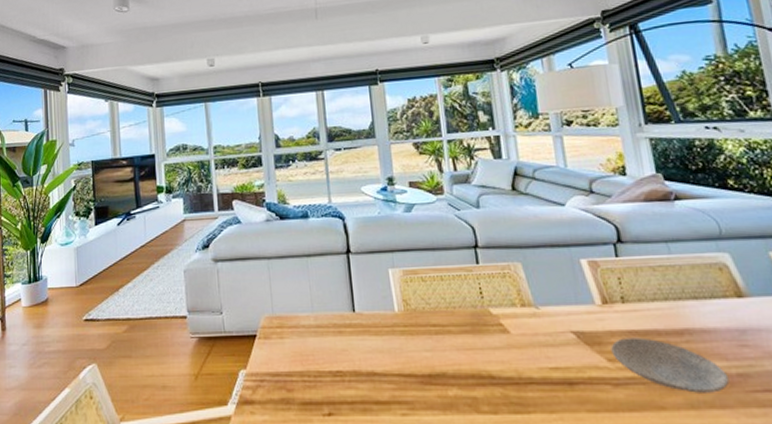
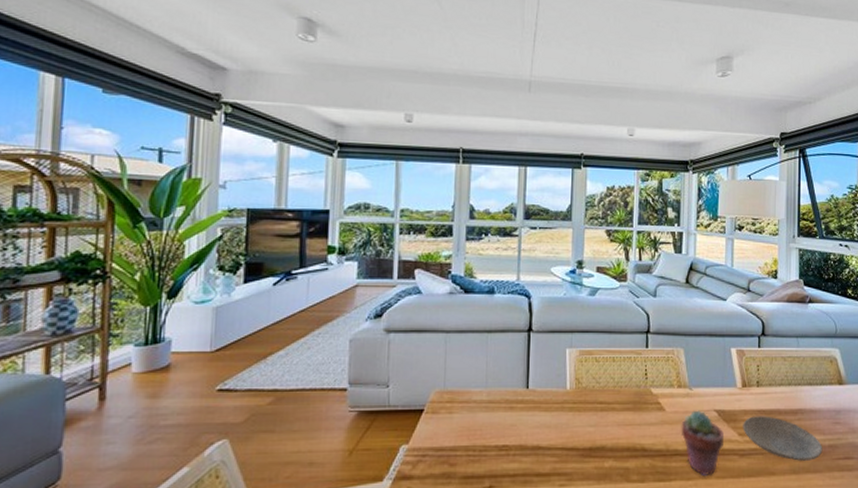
potted succulent: none [531,332,591,410] -> present [681,410,725,477]

